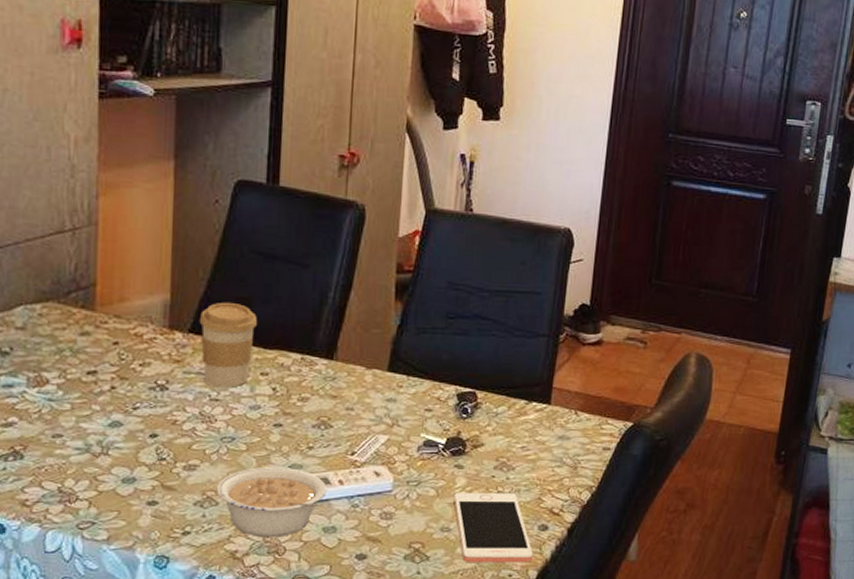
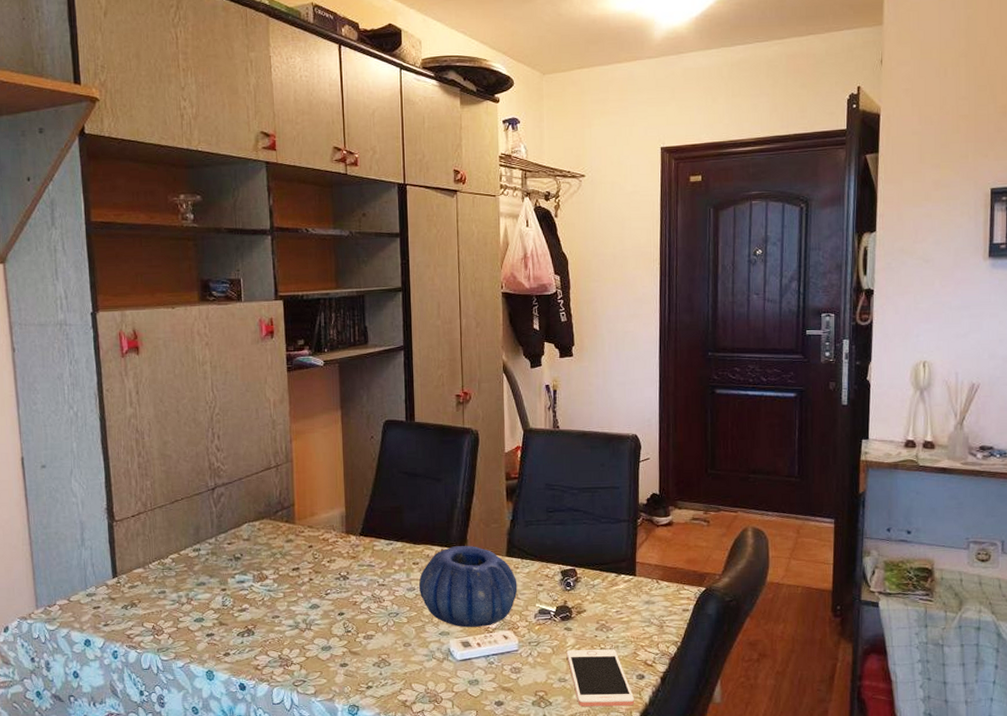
coffee cup: present [199,302,258,388] -> none [366,511,408,575]
legume: present [216,467,326,538] -> none [388,635,468,690]
decorative bowl: none [265,354,399,460] -> present [418,546,518,627]

